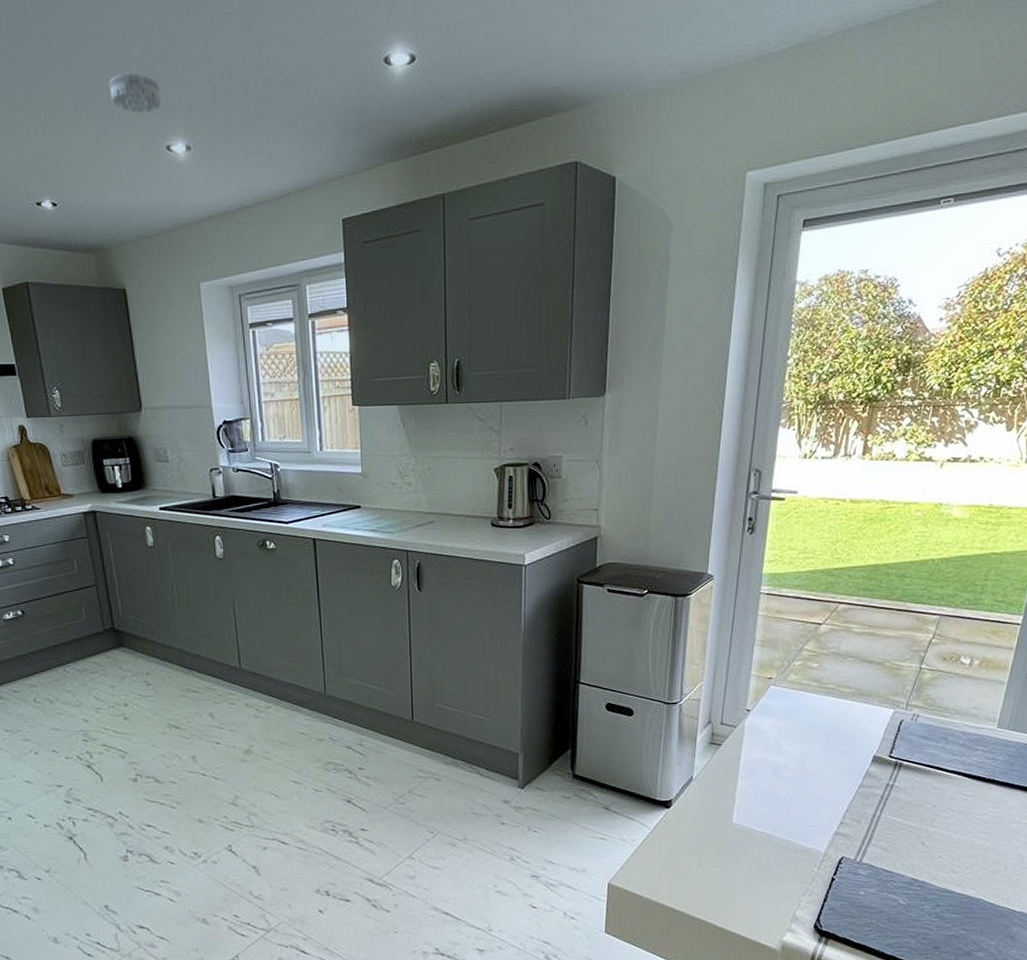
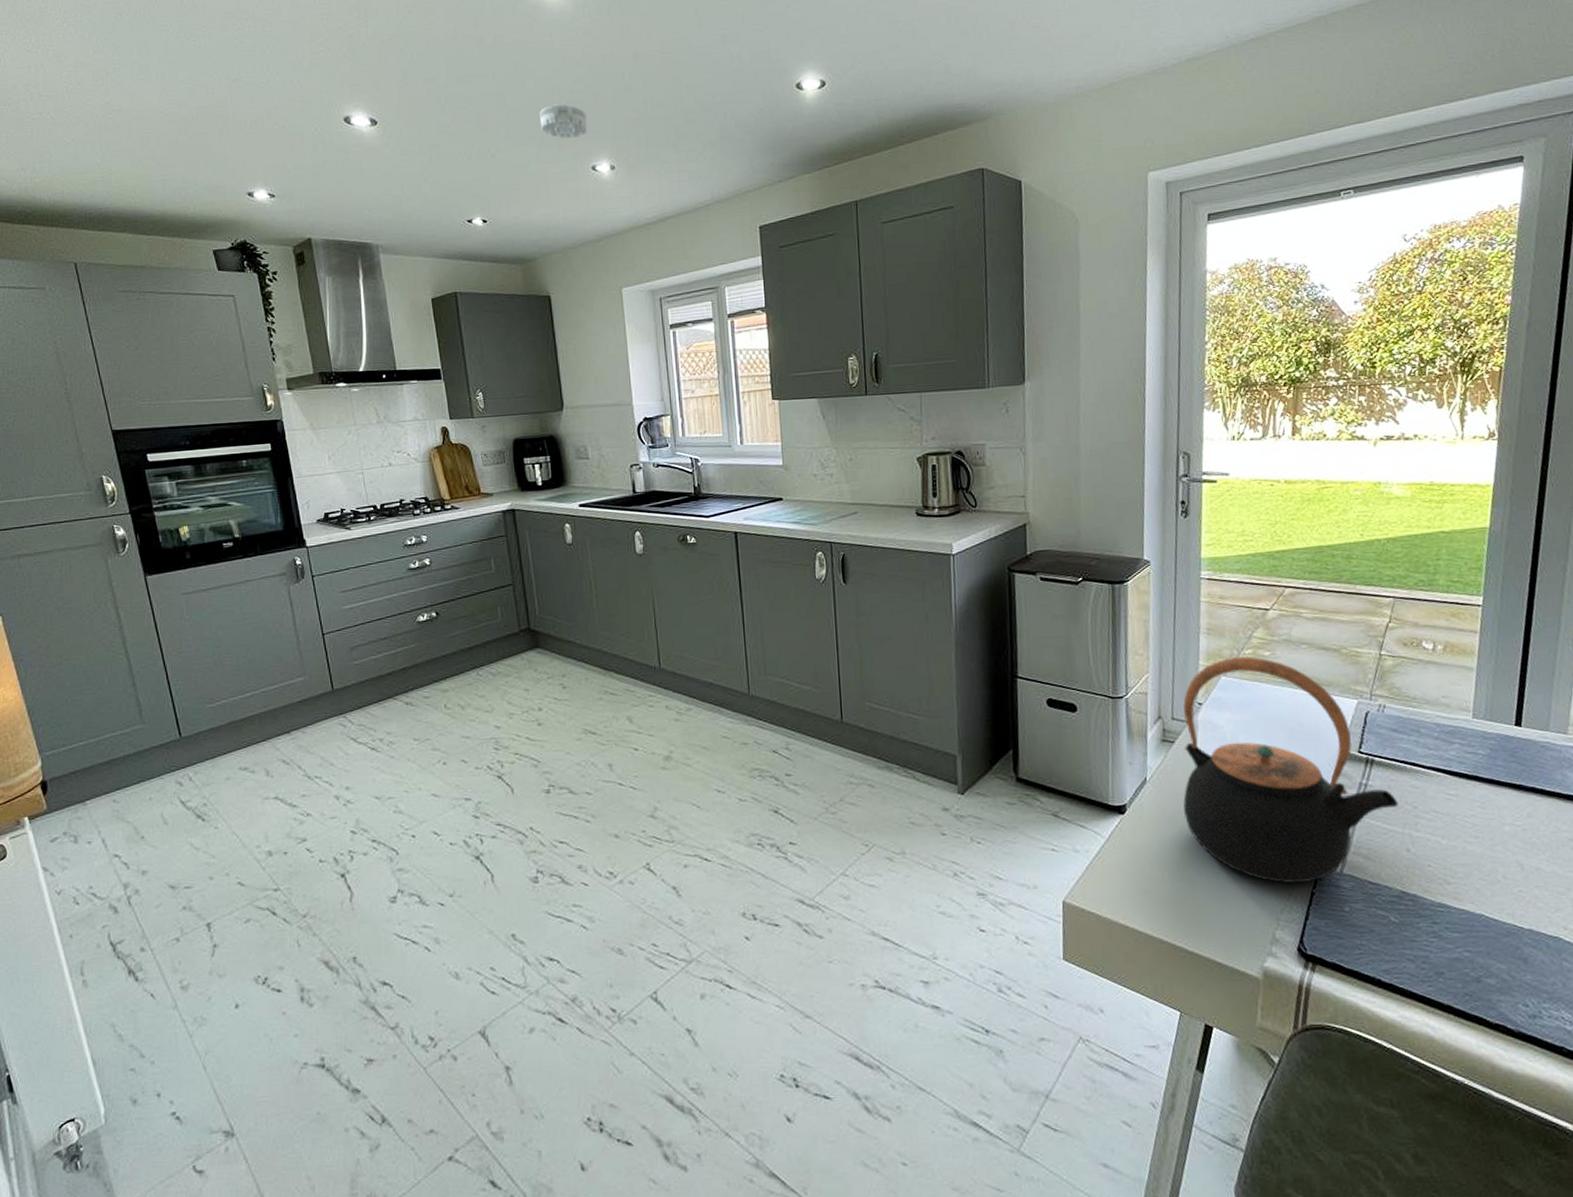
teapot: none [725,667,919,871] -> present [1183,655,1399,884]

